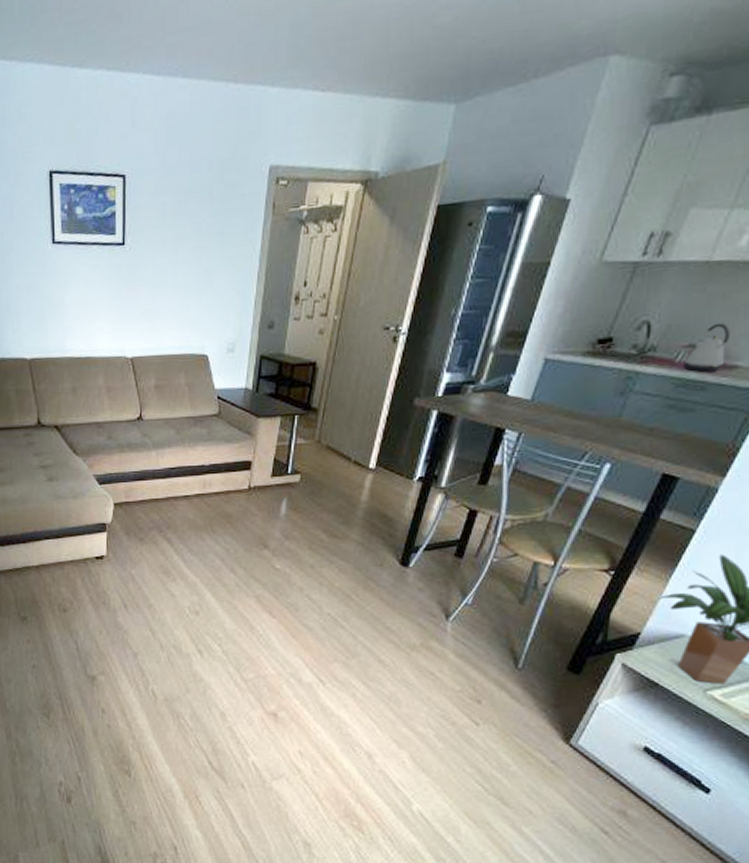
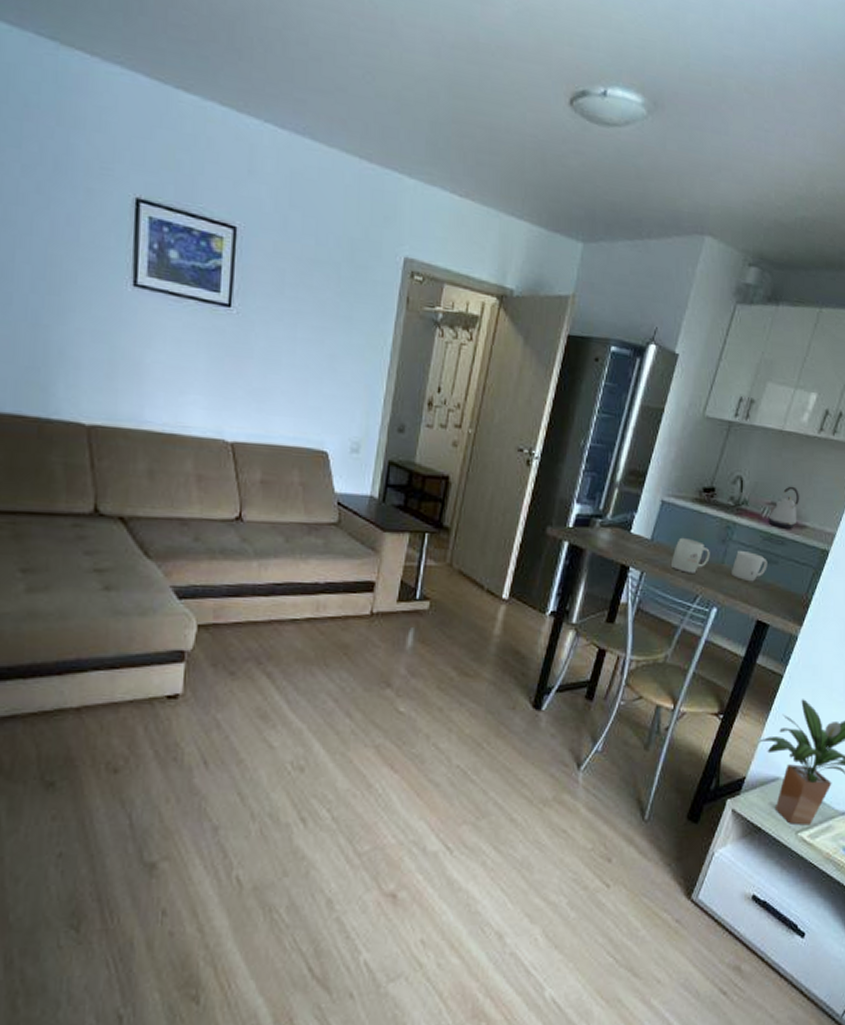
mug: none [554,394,604,430] -> present [670,537,710,573]
mug: none [630,400,680,434] -> present [731,550,768,582]

